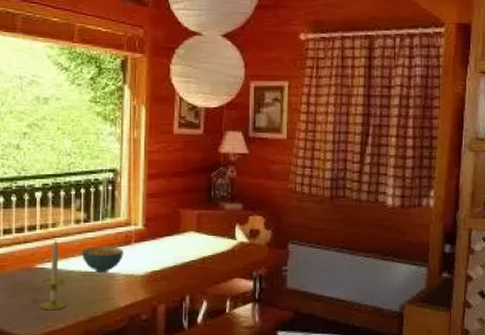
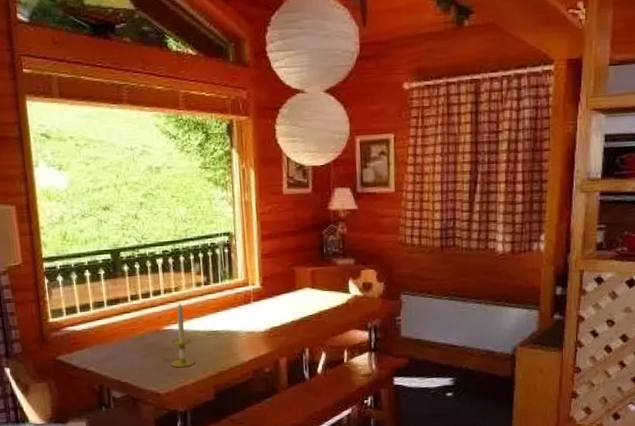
cereal bowl: present [81,246,123,273] -> none [204,306,244,331]

